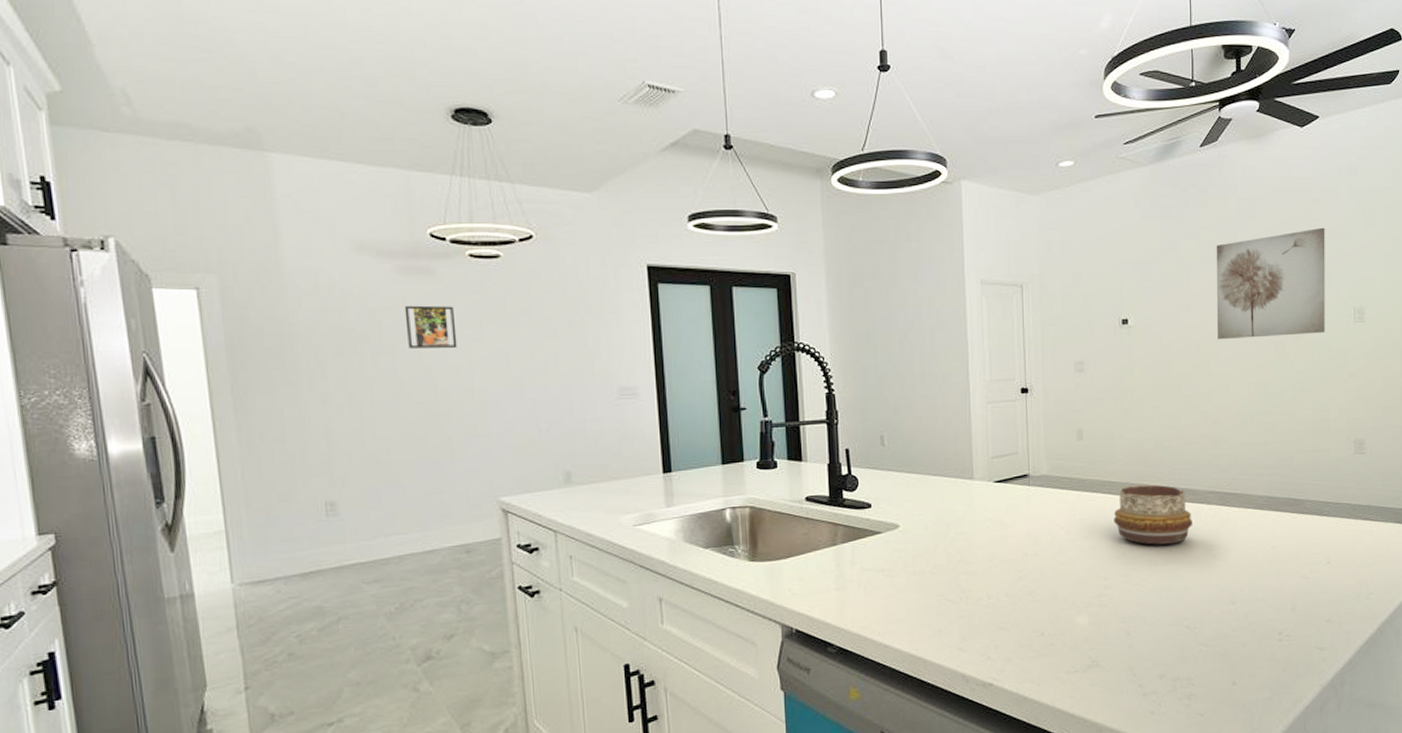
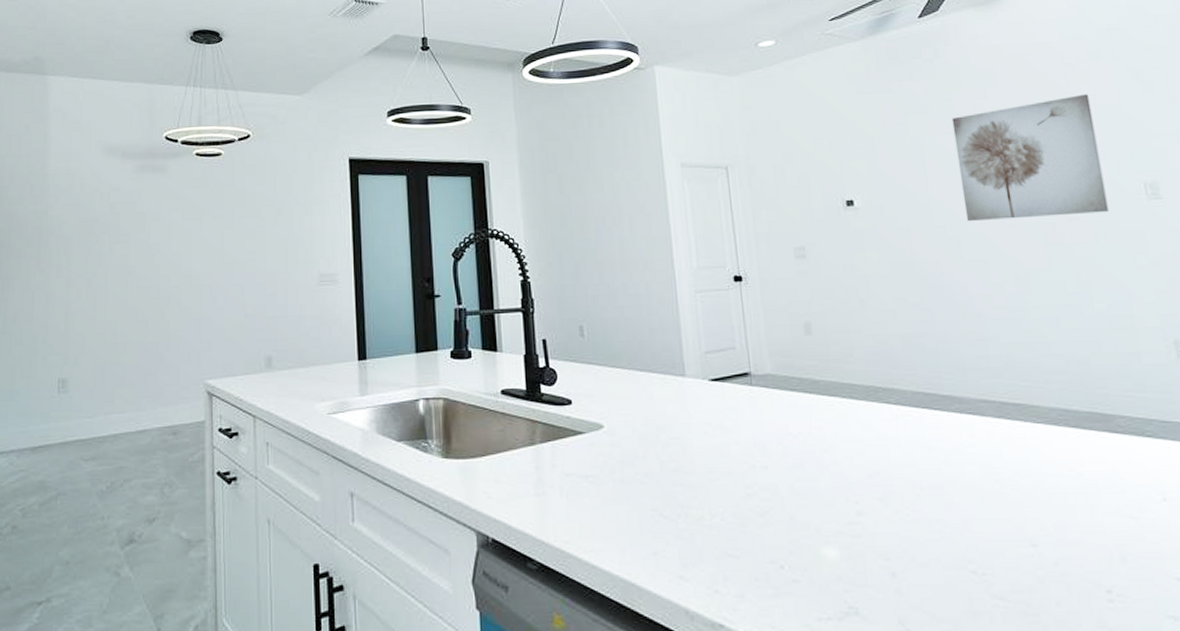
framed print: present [404,305,457,349] -> none [139,199,180,238]
decorative bowl: present [1113,484,1192,545] -> none [859,389,964,464]

